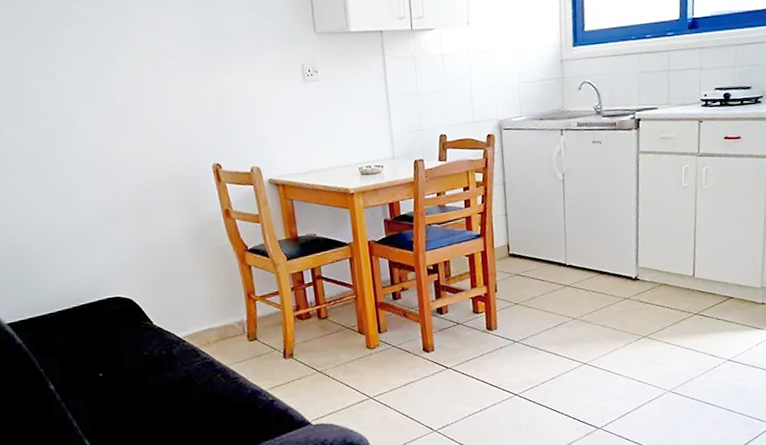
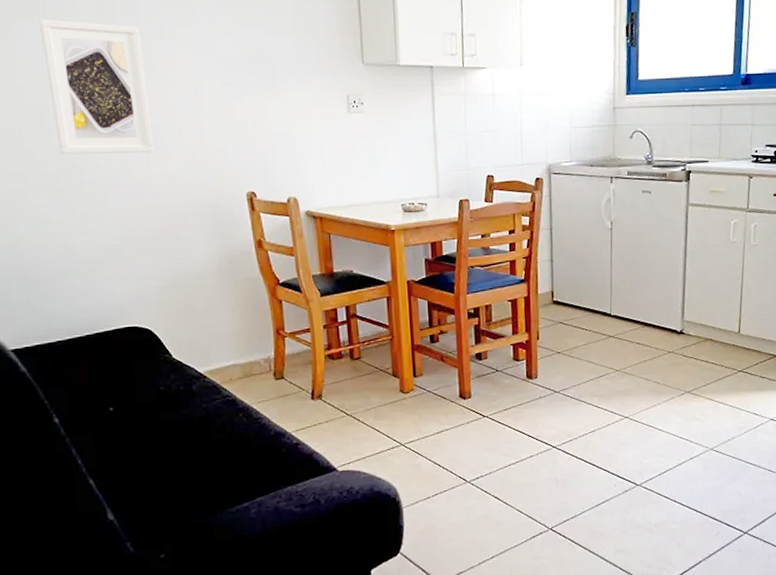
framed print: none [11,9,125,138] -> present [39,19,155,155]

